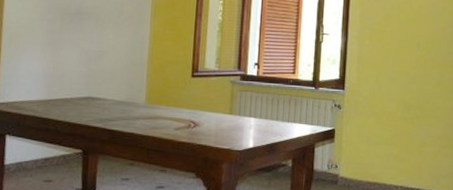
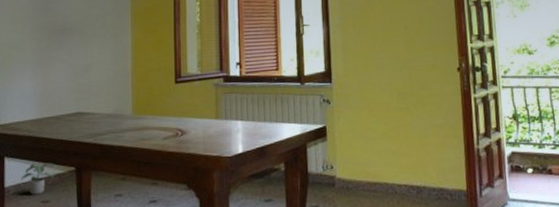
potted plant: none [22,143,64,174] -> present [20,162,58,195]

